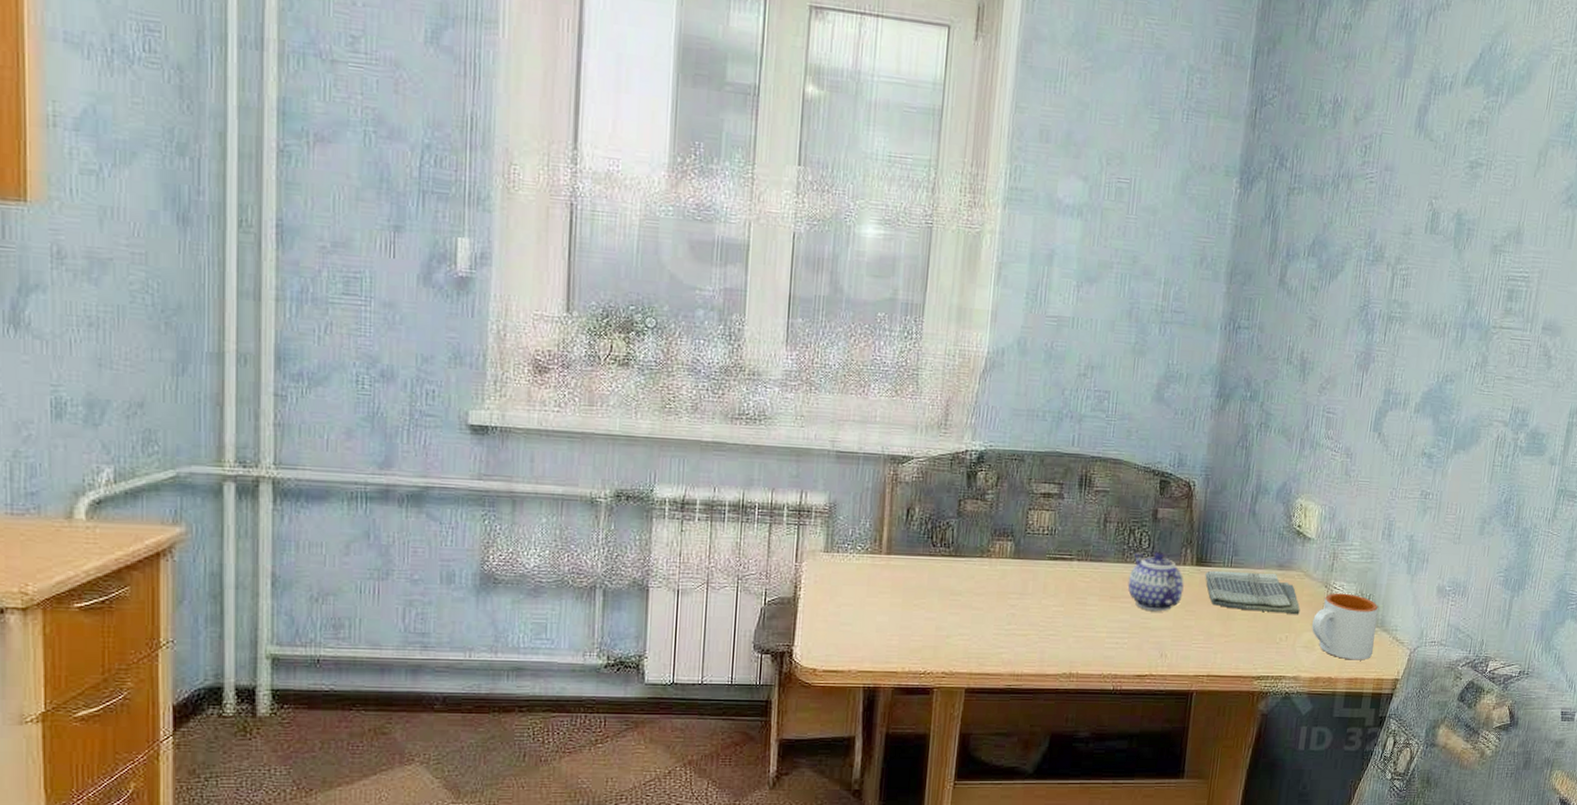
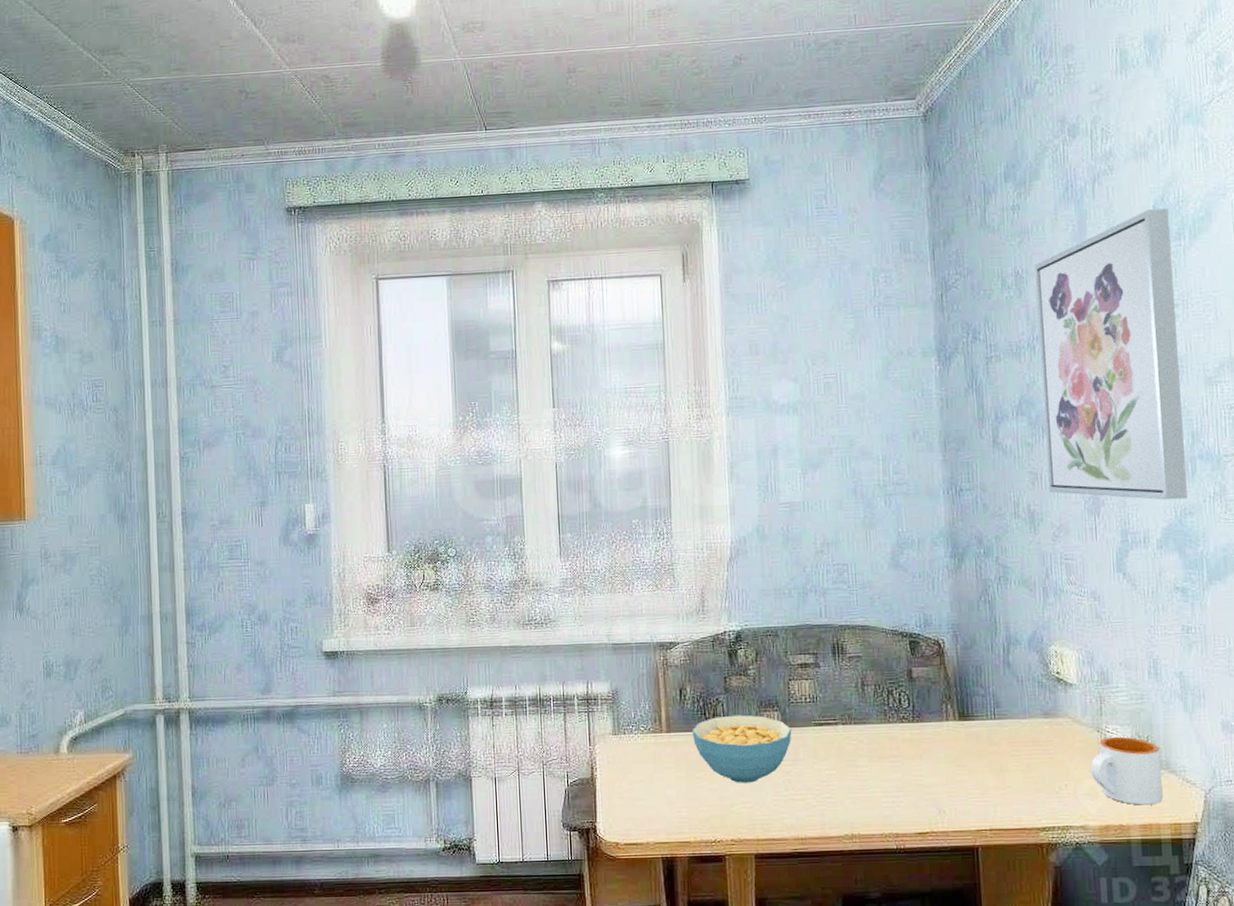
cereal bowl: none [914,541,1024,614] -> present [692,715,792,783]
teapot: present [1128,551,1184,612] -> none [894,709,951,769]
dish towel: present [1205,570,1300,615] -> none [970,721,1075,763]
wall art: none [1324,56,1493,366] -> present [1034,208,1188,500]

